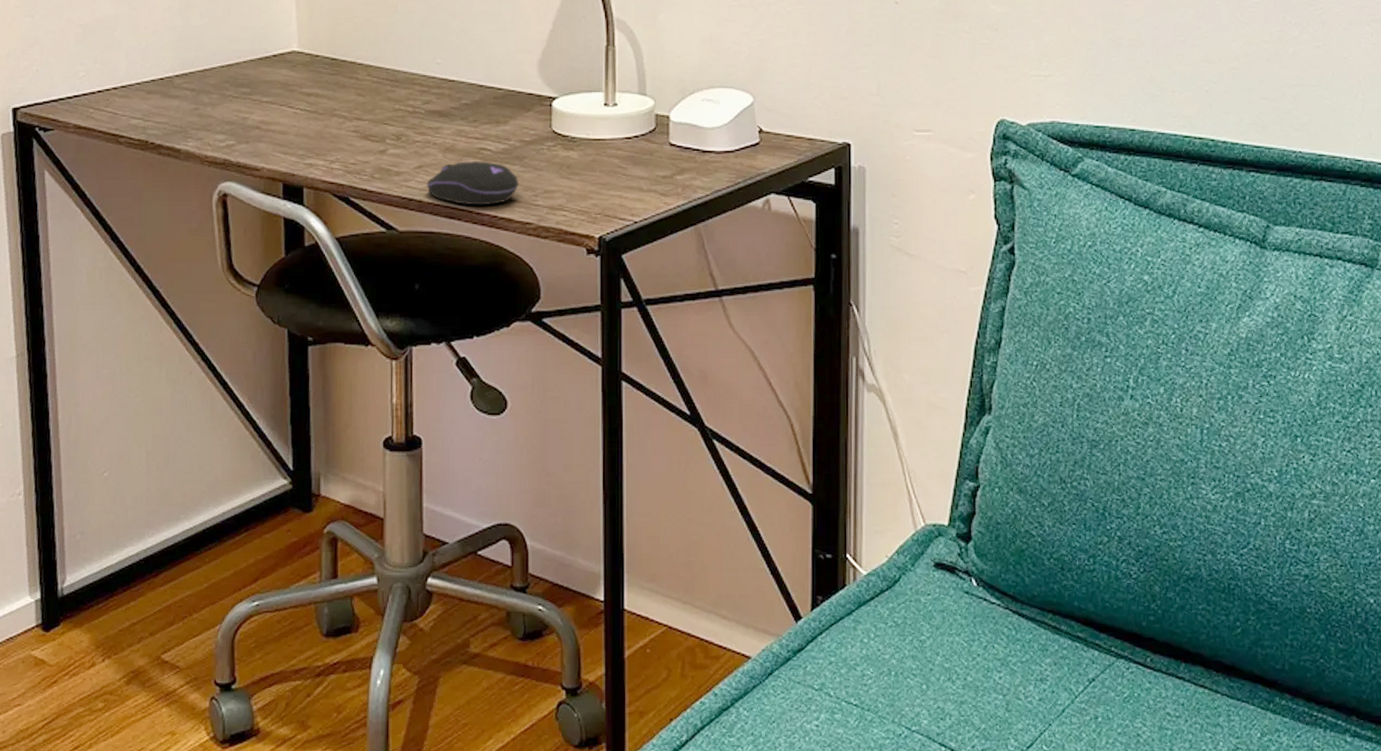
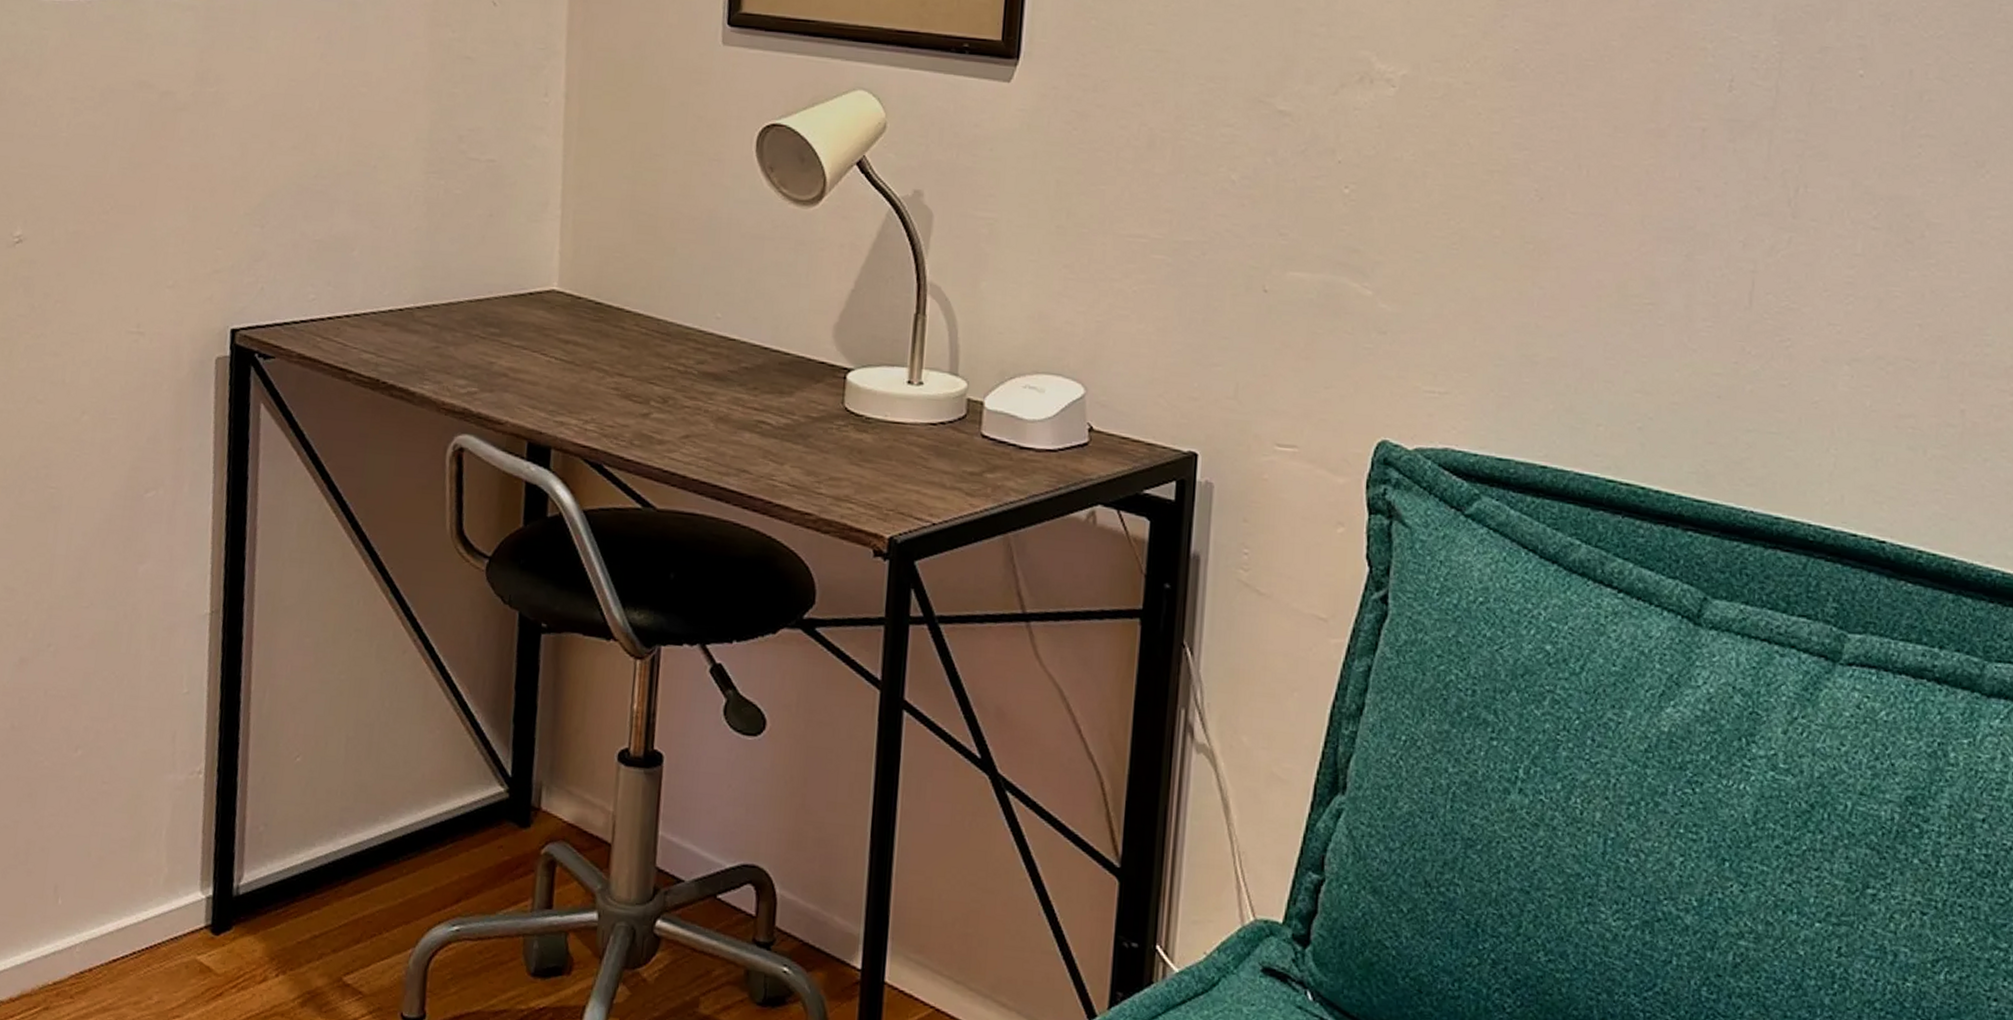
computer mouse: present [427,161,519,206] -> none [693,435,801,488]

